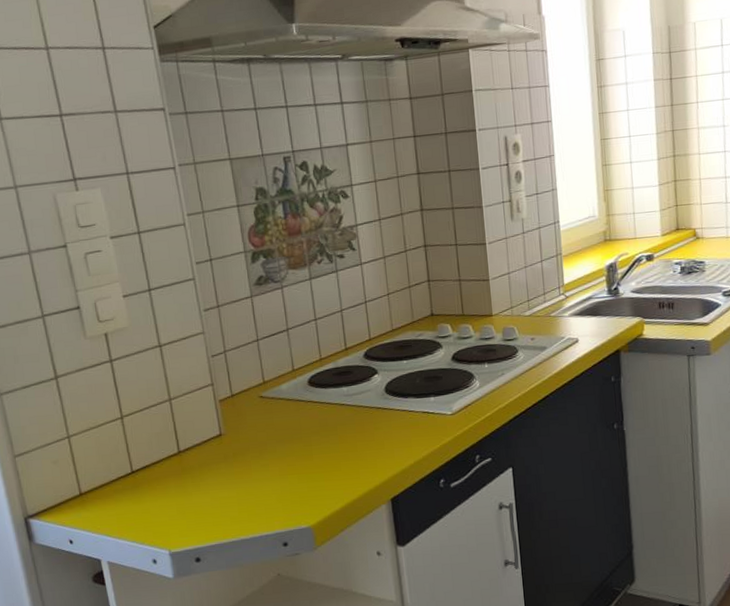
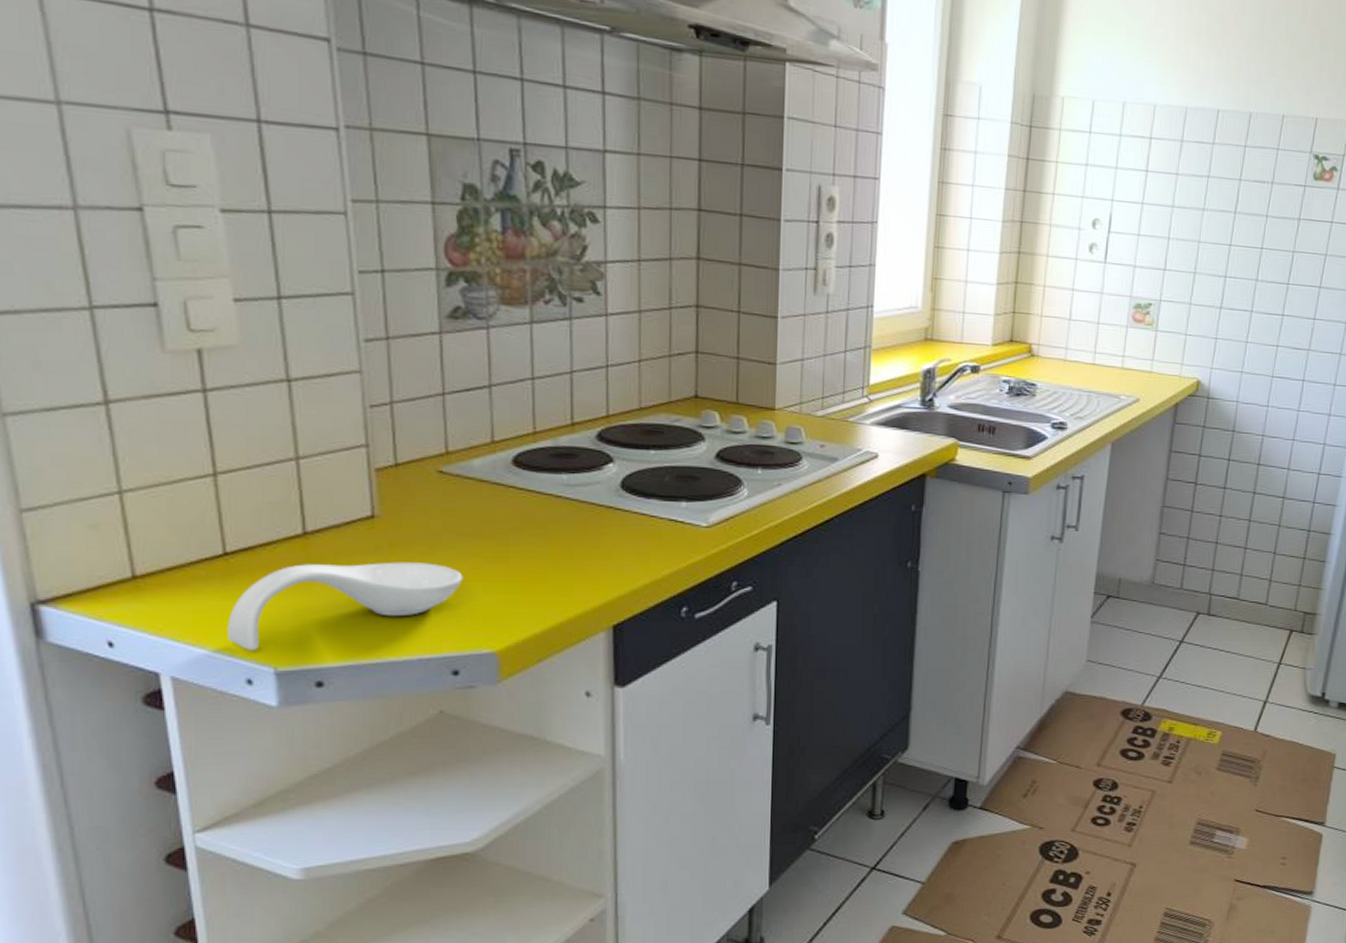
spoon rest: none [138,464,284,539] -> present [228,562,463,650]

